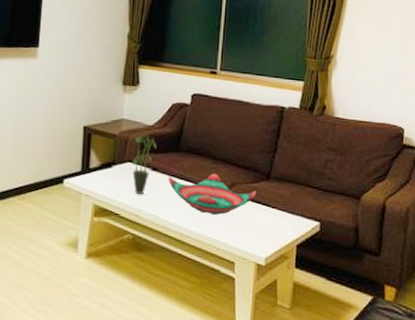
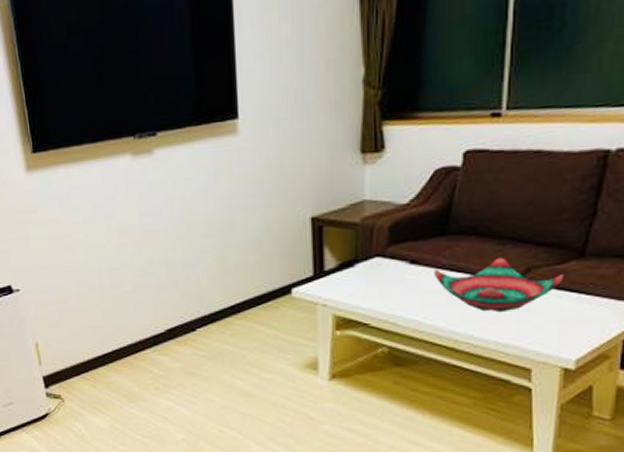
potted plant: present [132,134,157,194] -> none [381,217,415,296]

